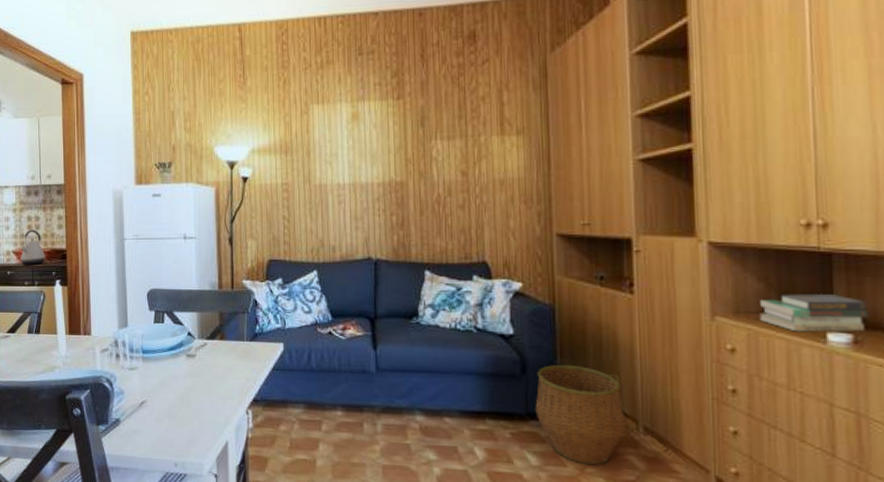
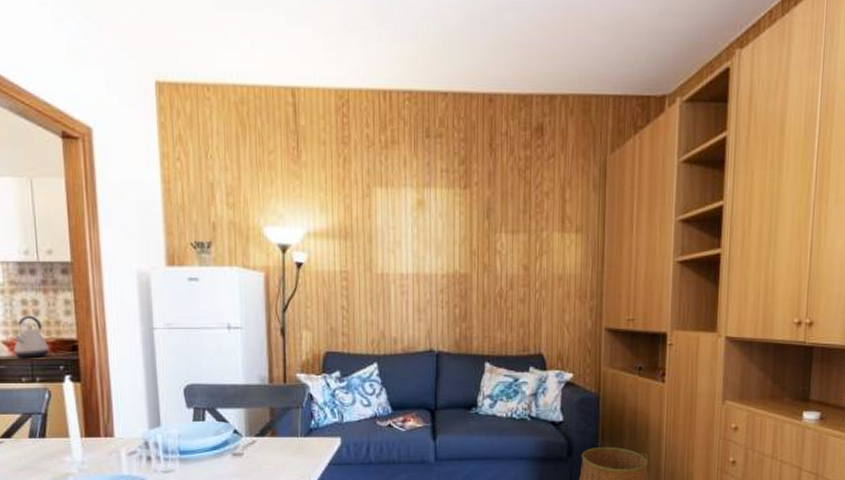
books: present [759,294,869,333] -> none [757,381,833,412]

